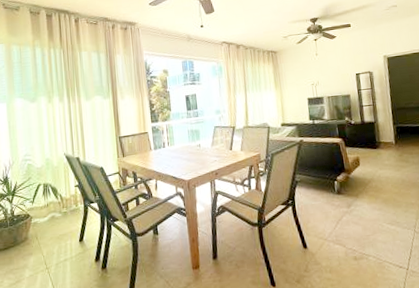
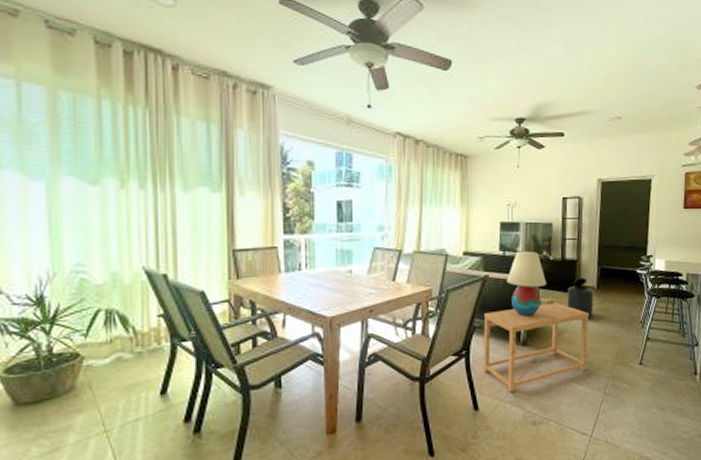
side table: none [303,157,395,234] -> present [483,302,589,393]
table lamp: none [317,118,351,171] -> present [506,251,546,317]
trash can: none [369,136,395,170] -> present [567,278,594,320]

